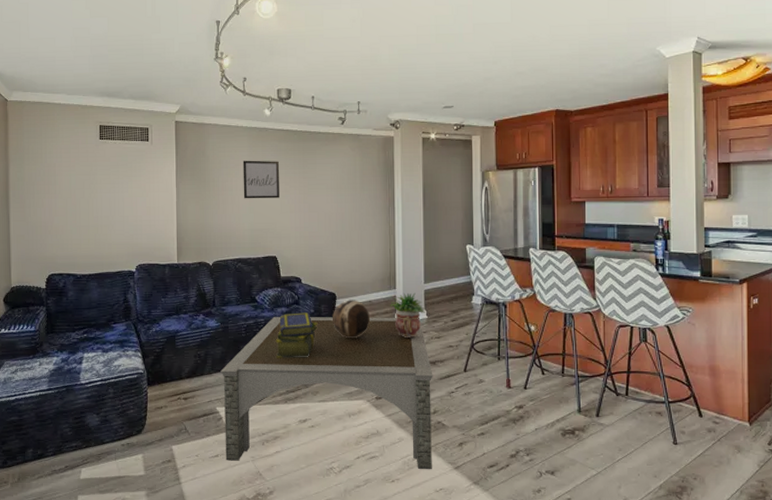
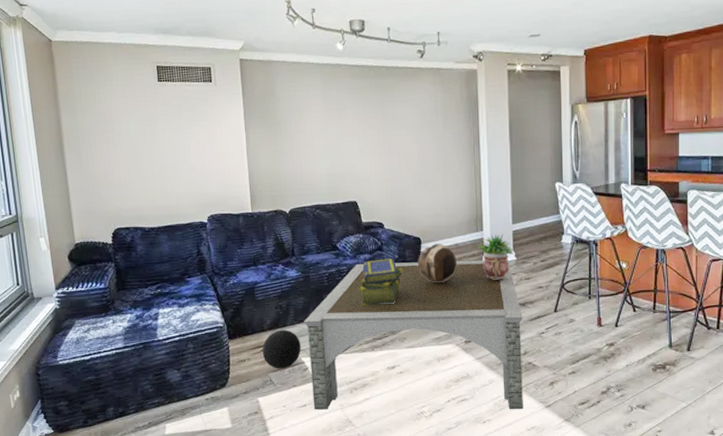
ball: none [179,378,217,418] -> present [262,329,301,369]
wall art: present [242,160,279,199] -> none [315,99,357,142]

